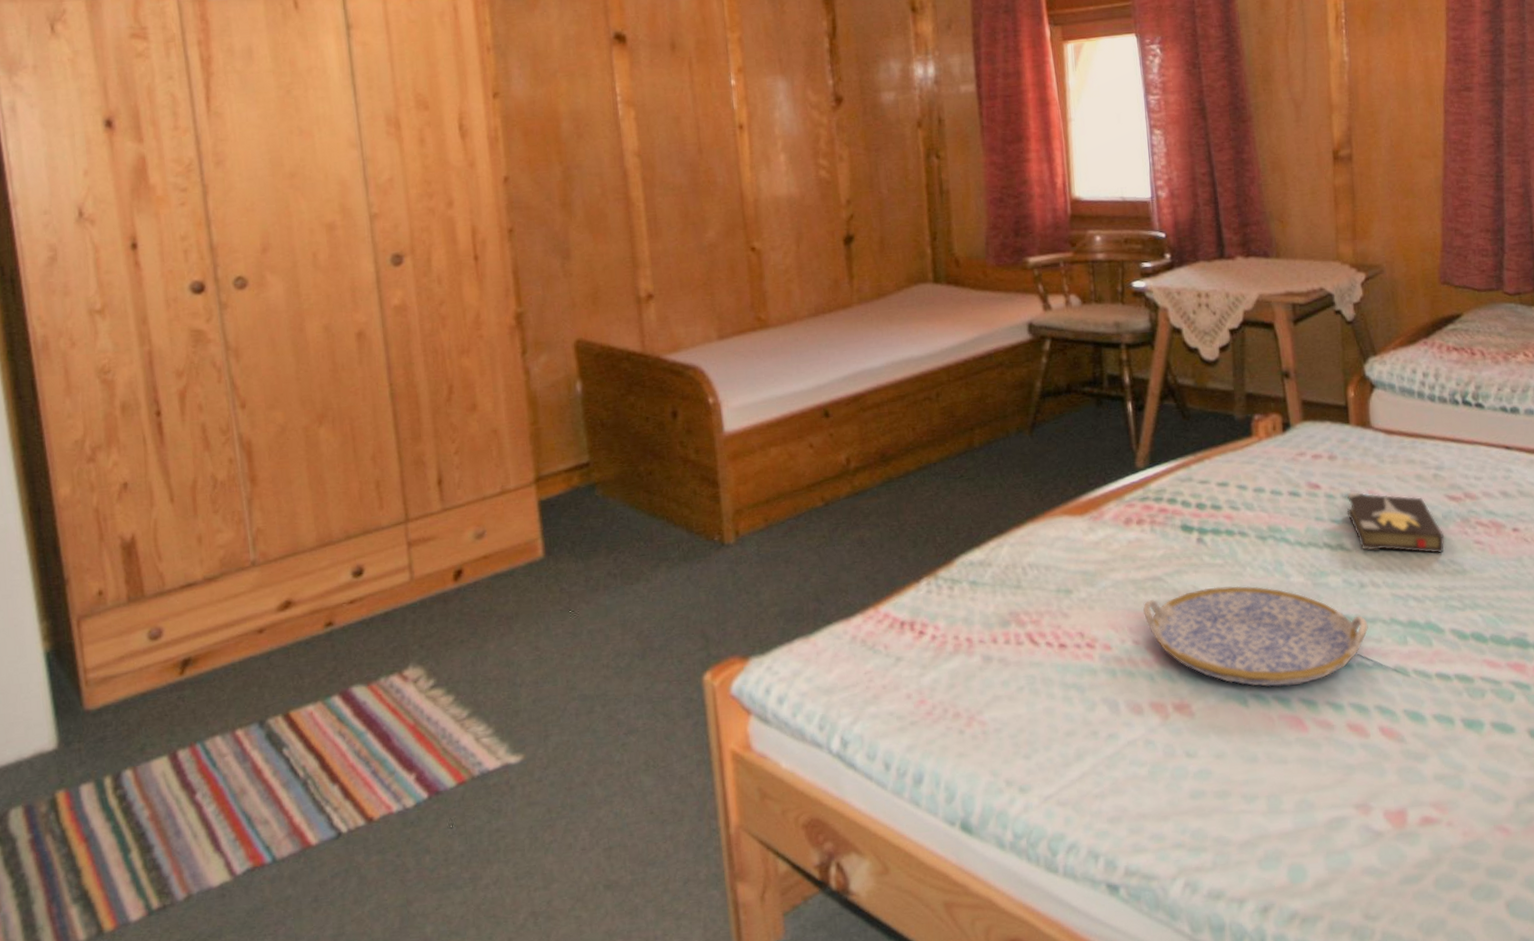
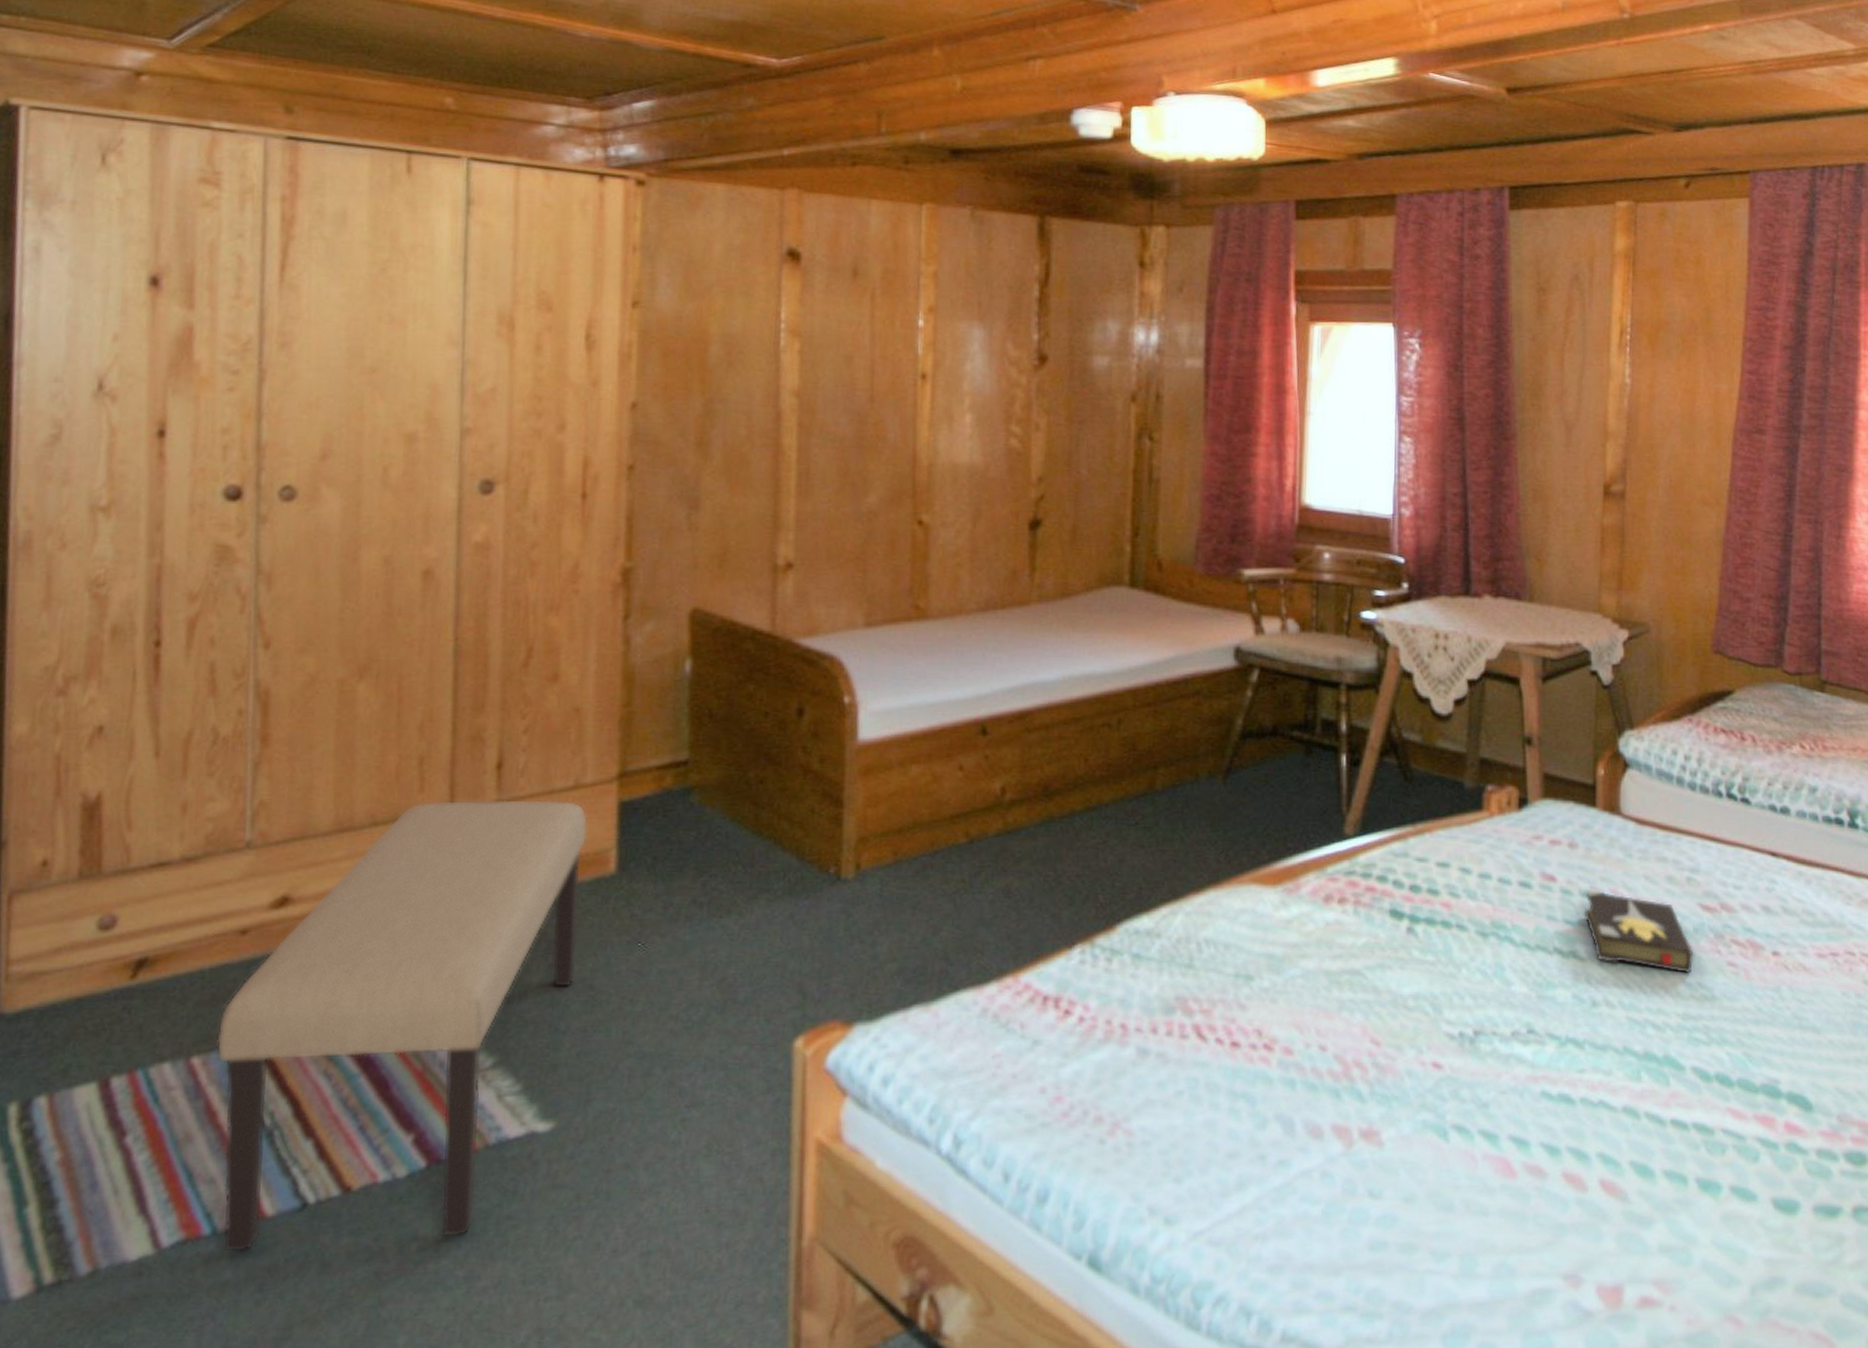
bench: none [252,503,523,873] -> present [216,800,588,1251]
serving tray: present [1143,586,1368,687] -> none [1334,989,1597,1120]

